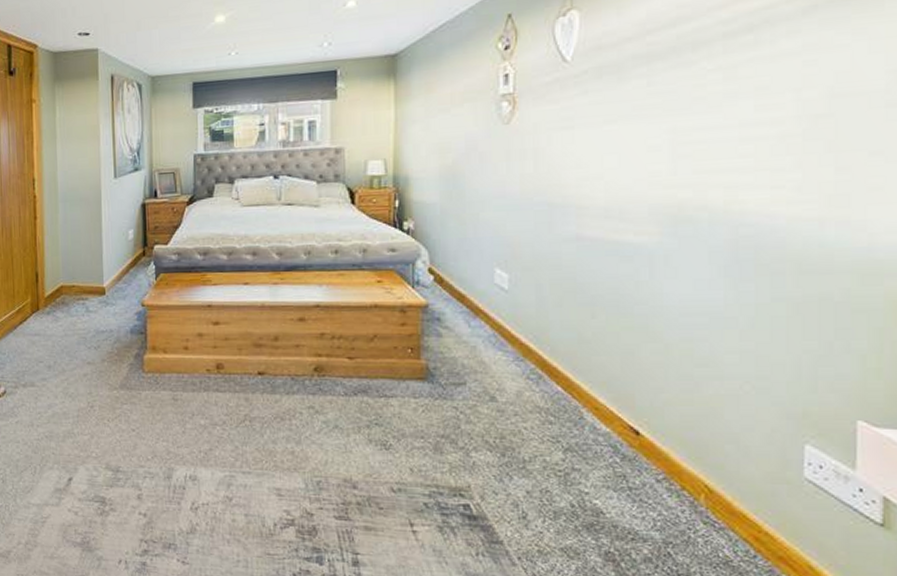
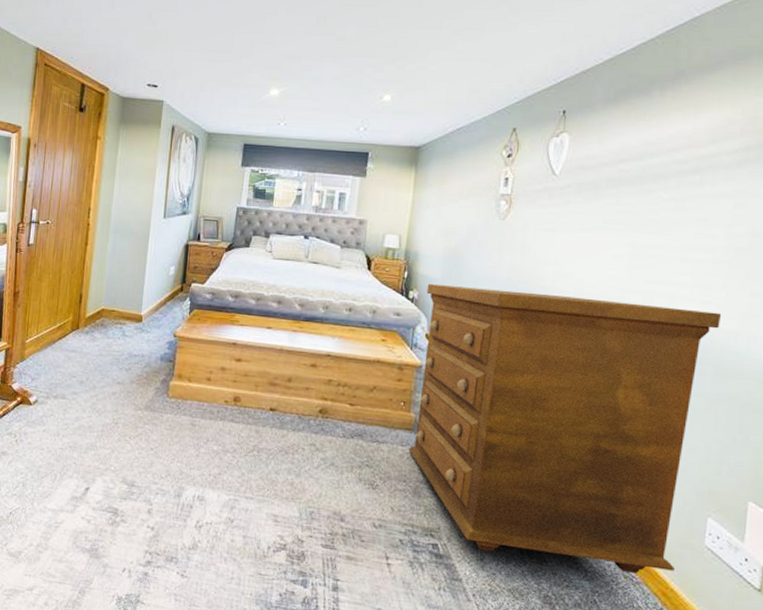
chest of drawers: none [423,197,798,518] -> present [409,283,721,574]

